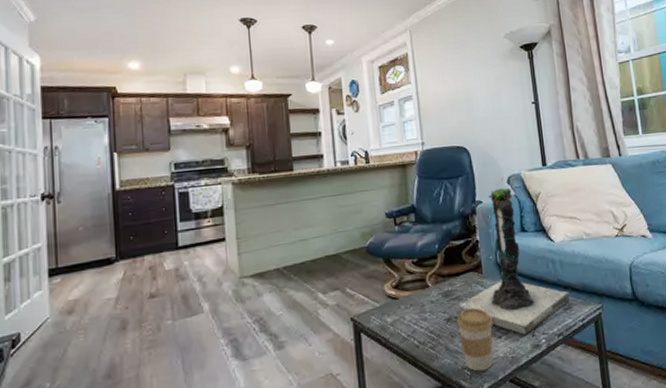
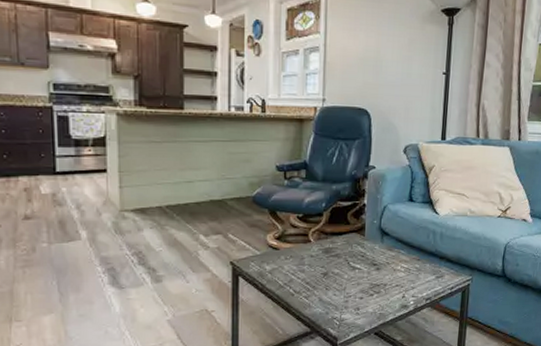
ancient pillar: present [456,177,570,335] -> none [334,146,444,295]
coffee cup: present [456,308,493,372] -> none [333,266,368,323]

